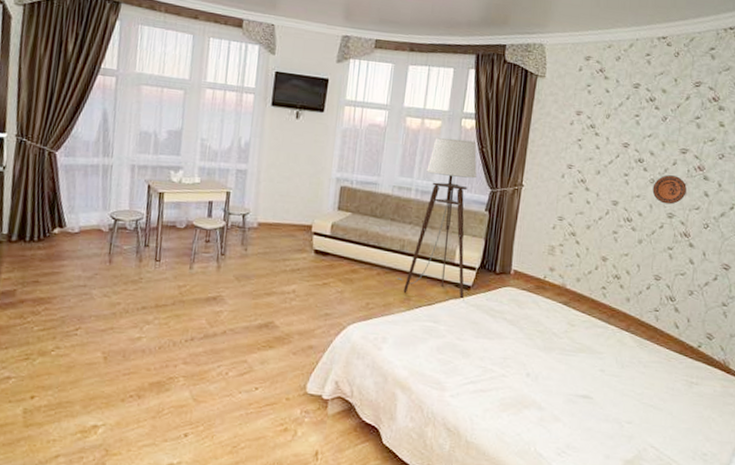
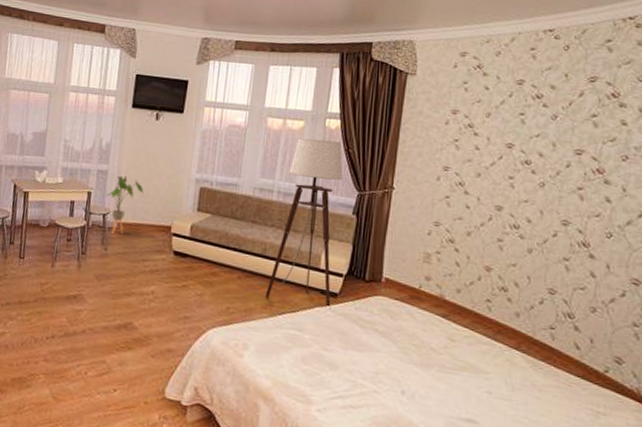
house plant: none [247,175,284,235] -> present [107,175,144,235]
decorative plate: present [652,175,687,205] -> none [543,178,584,211]

